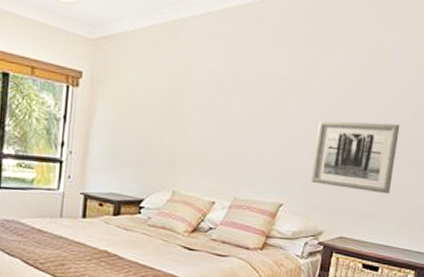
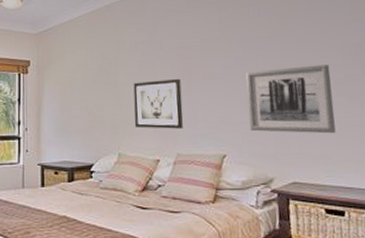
wall art: none [194,115,251,172] -> present [133,78,183,129]

